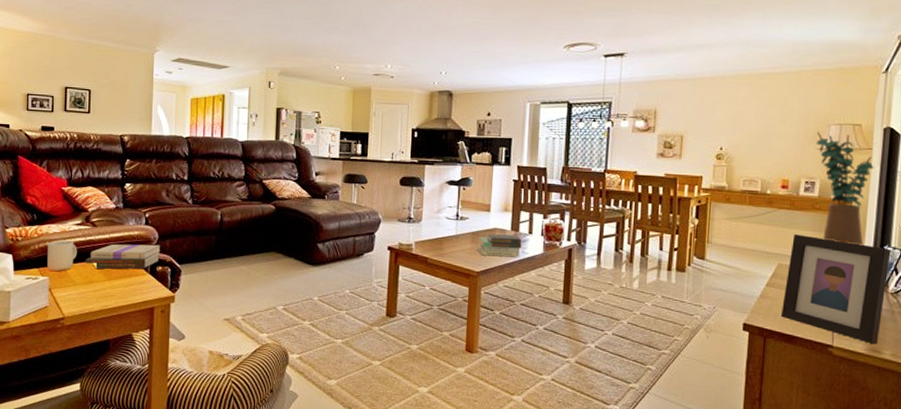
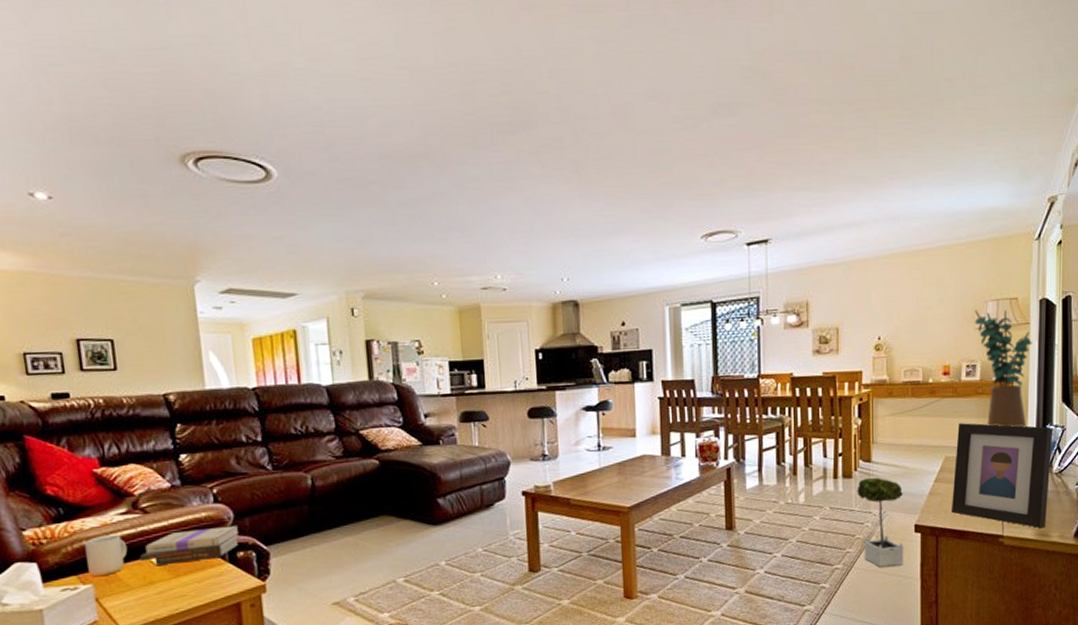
books: present [477,234,522,258] -> none [625,460,675,488]
potted tree: none [689,273,734,360] -> present [857,477,904,567]

